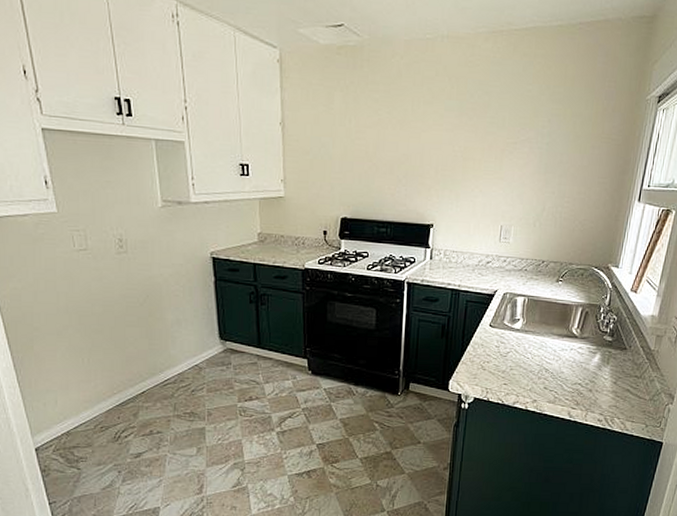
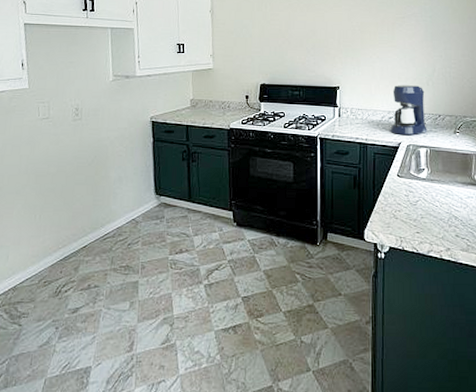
coffee maker: none [485,224,530,283] -> present [389,84,428,136]

